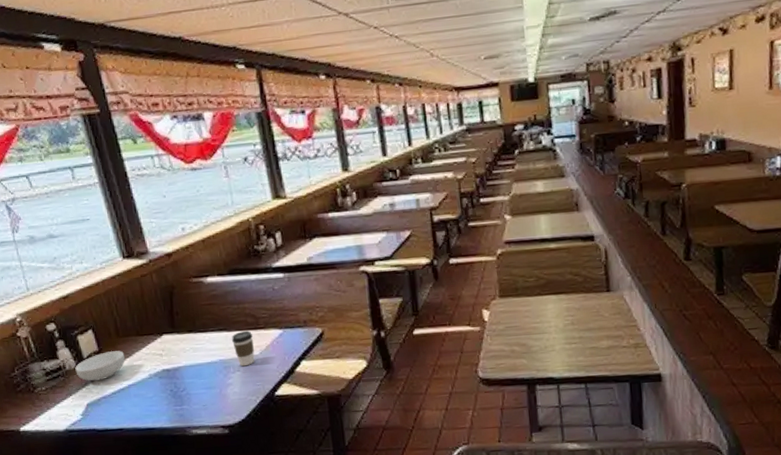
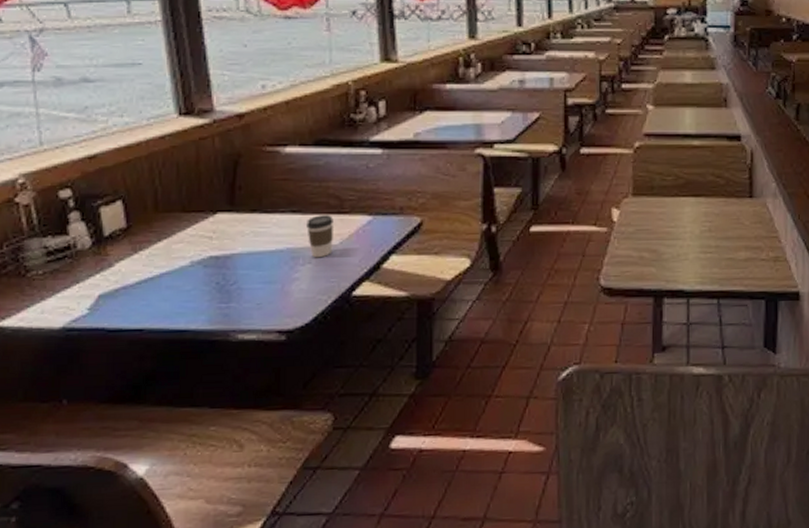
cereal bowl: present [75,351,125,381] -> none [90,229,161,266]

